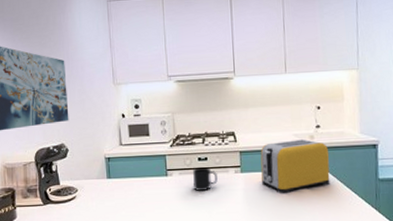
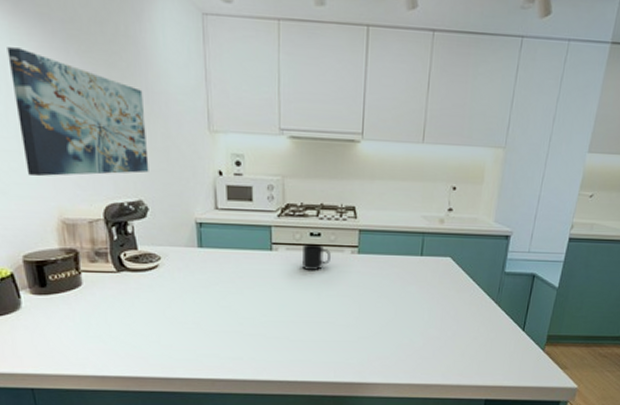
toaster: present [260,139,330,194] -> none [380,222,458,281]

